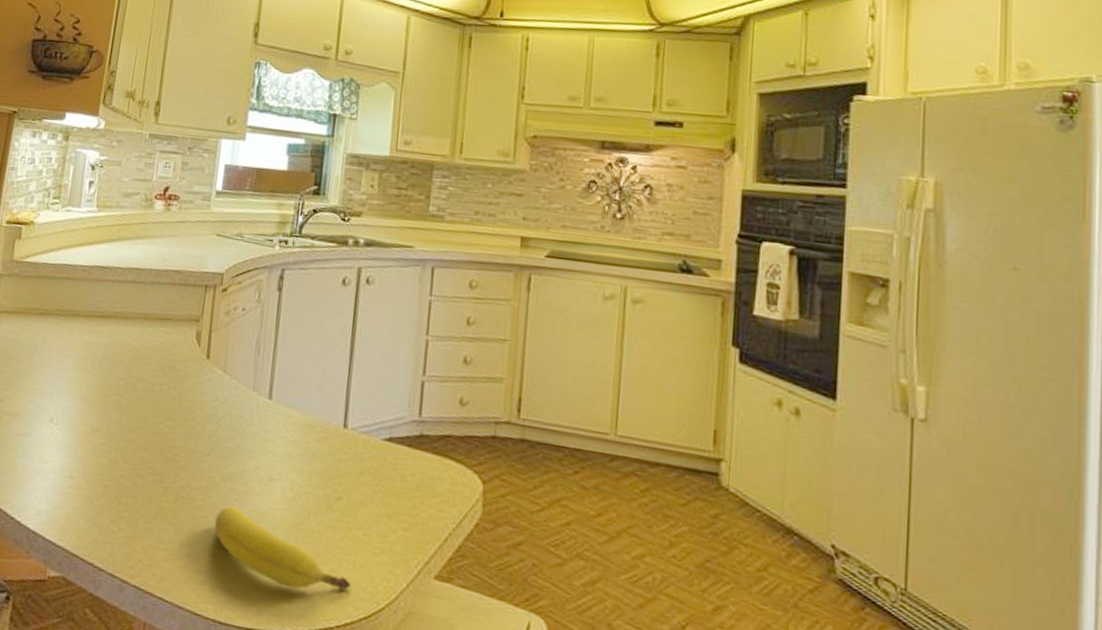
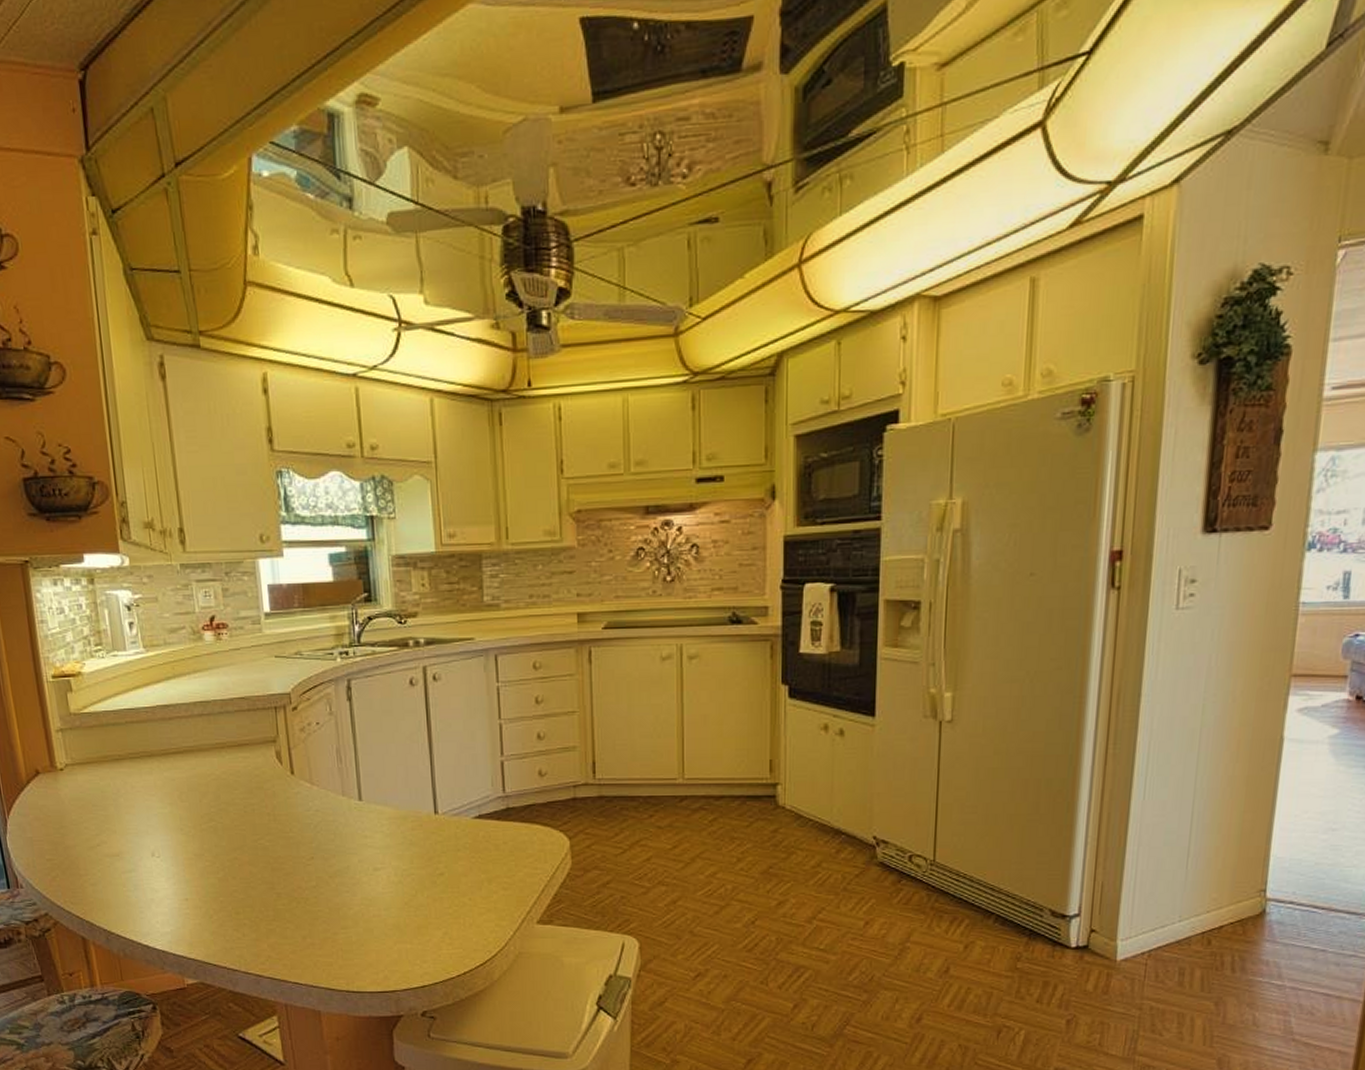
fruit: present [214,506,352,590] -> none [331,898,465,953]

